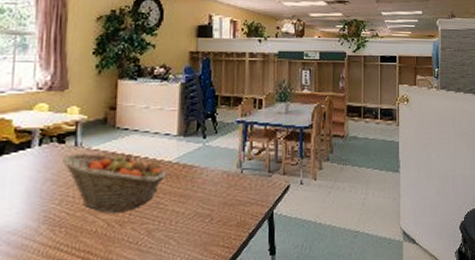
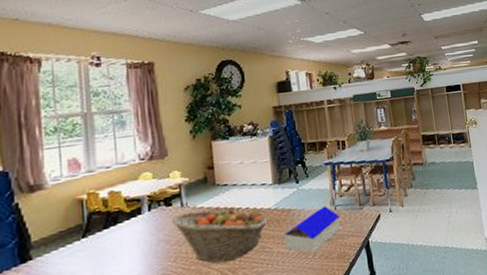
architectural model: none [181,167,246,217] -> present [283,206,340,253]

